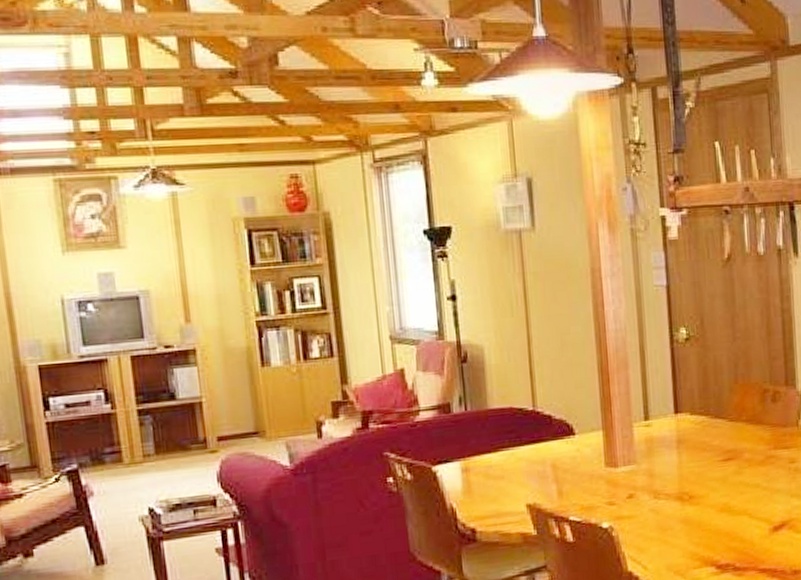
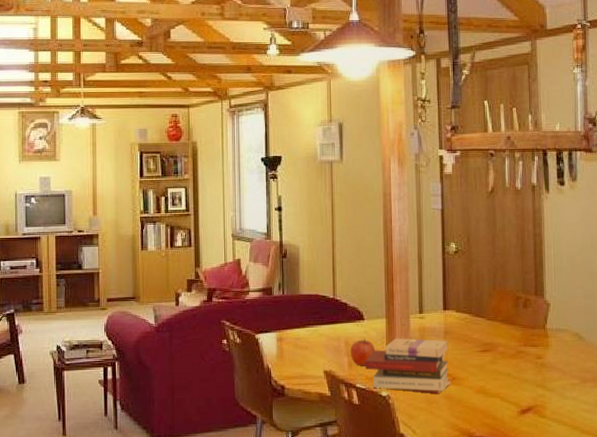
fruit: none [558,458,591,494] -> present [350,338,375,366]
books: none [578,451,688,520] -> present [365,338,451,394]

